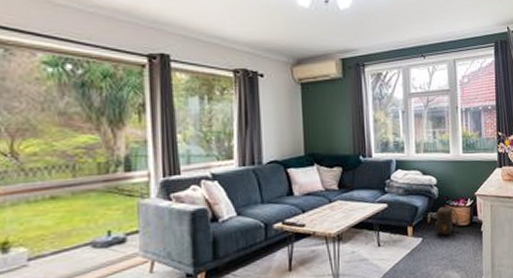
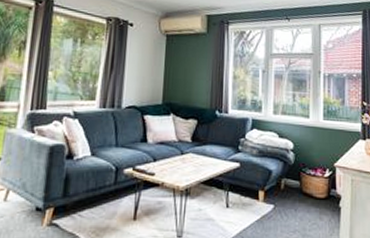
backpack: present [434,206,459,236] -> none [288,173,315,207]

